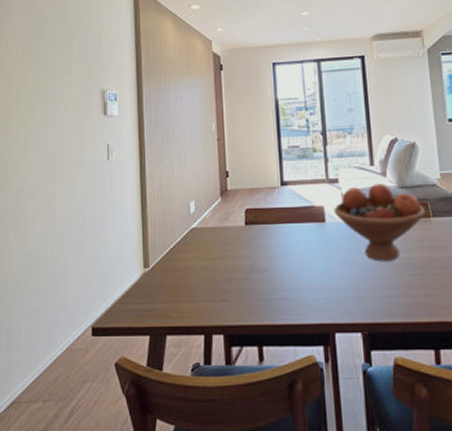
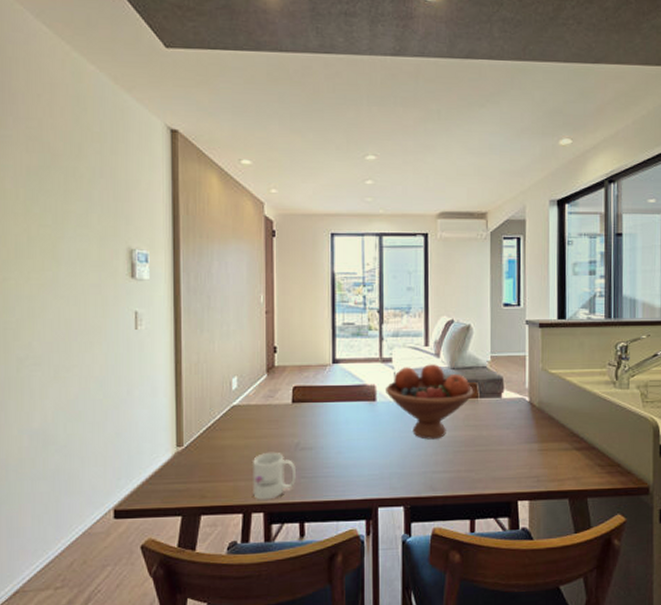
mug: none [210,273,252,322] -> present [252,452,295,500]

